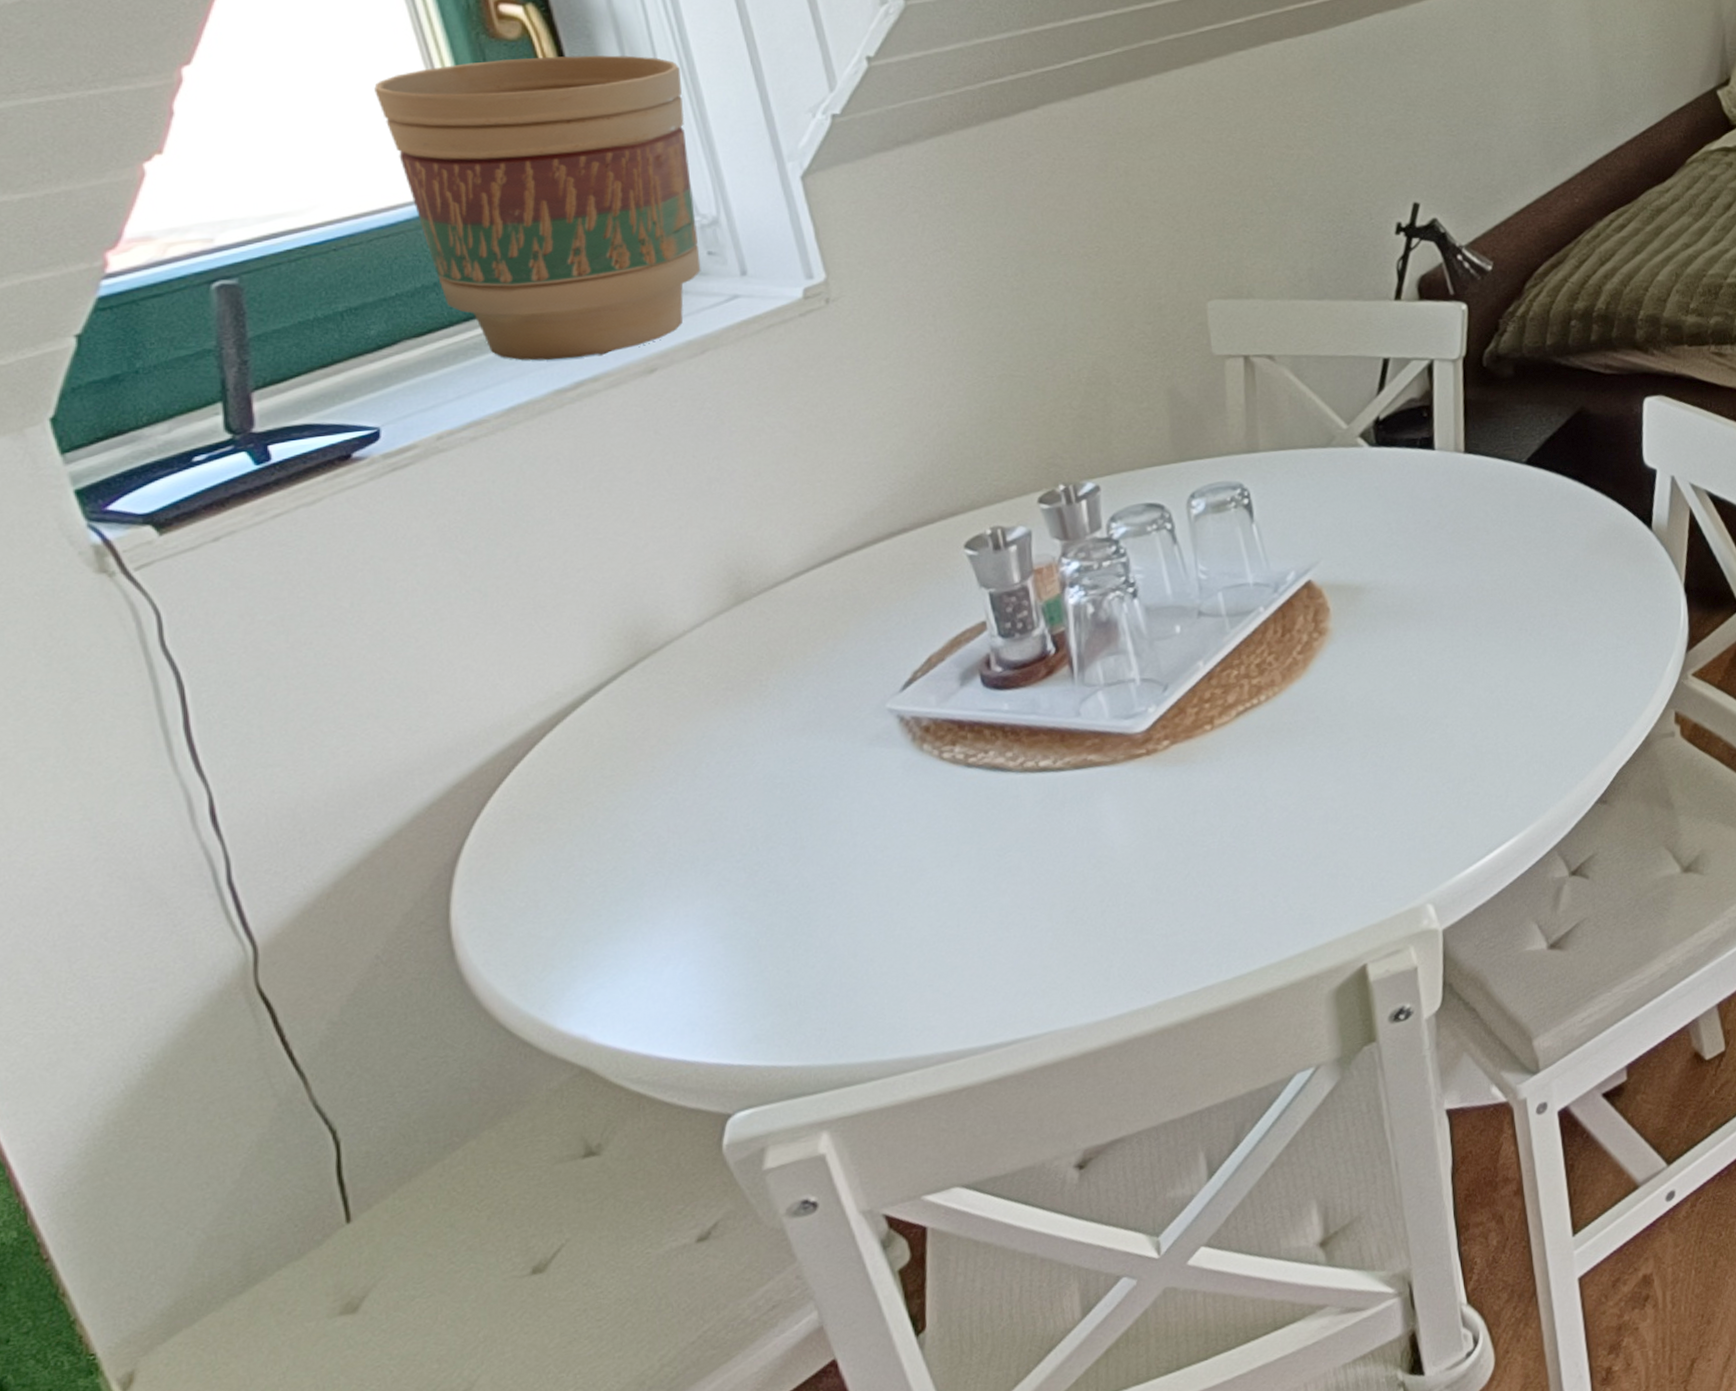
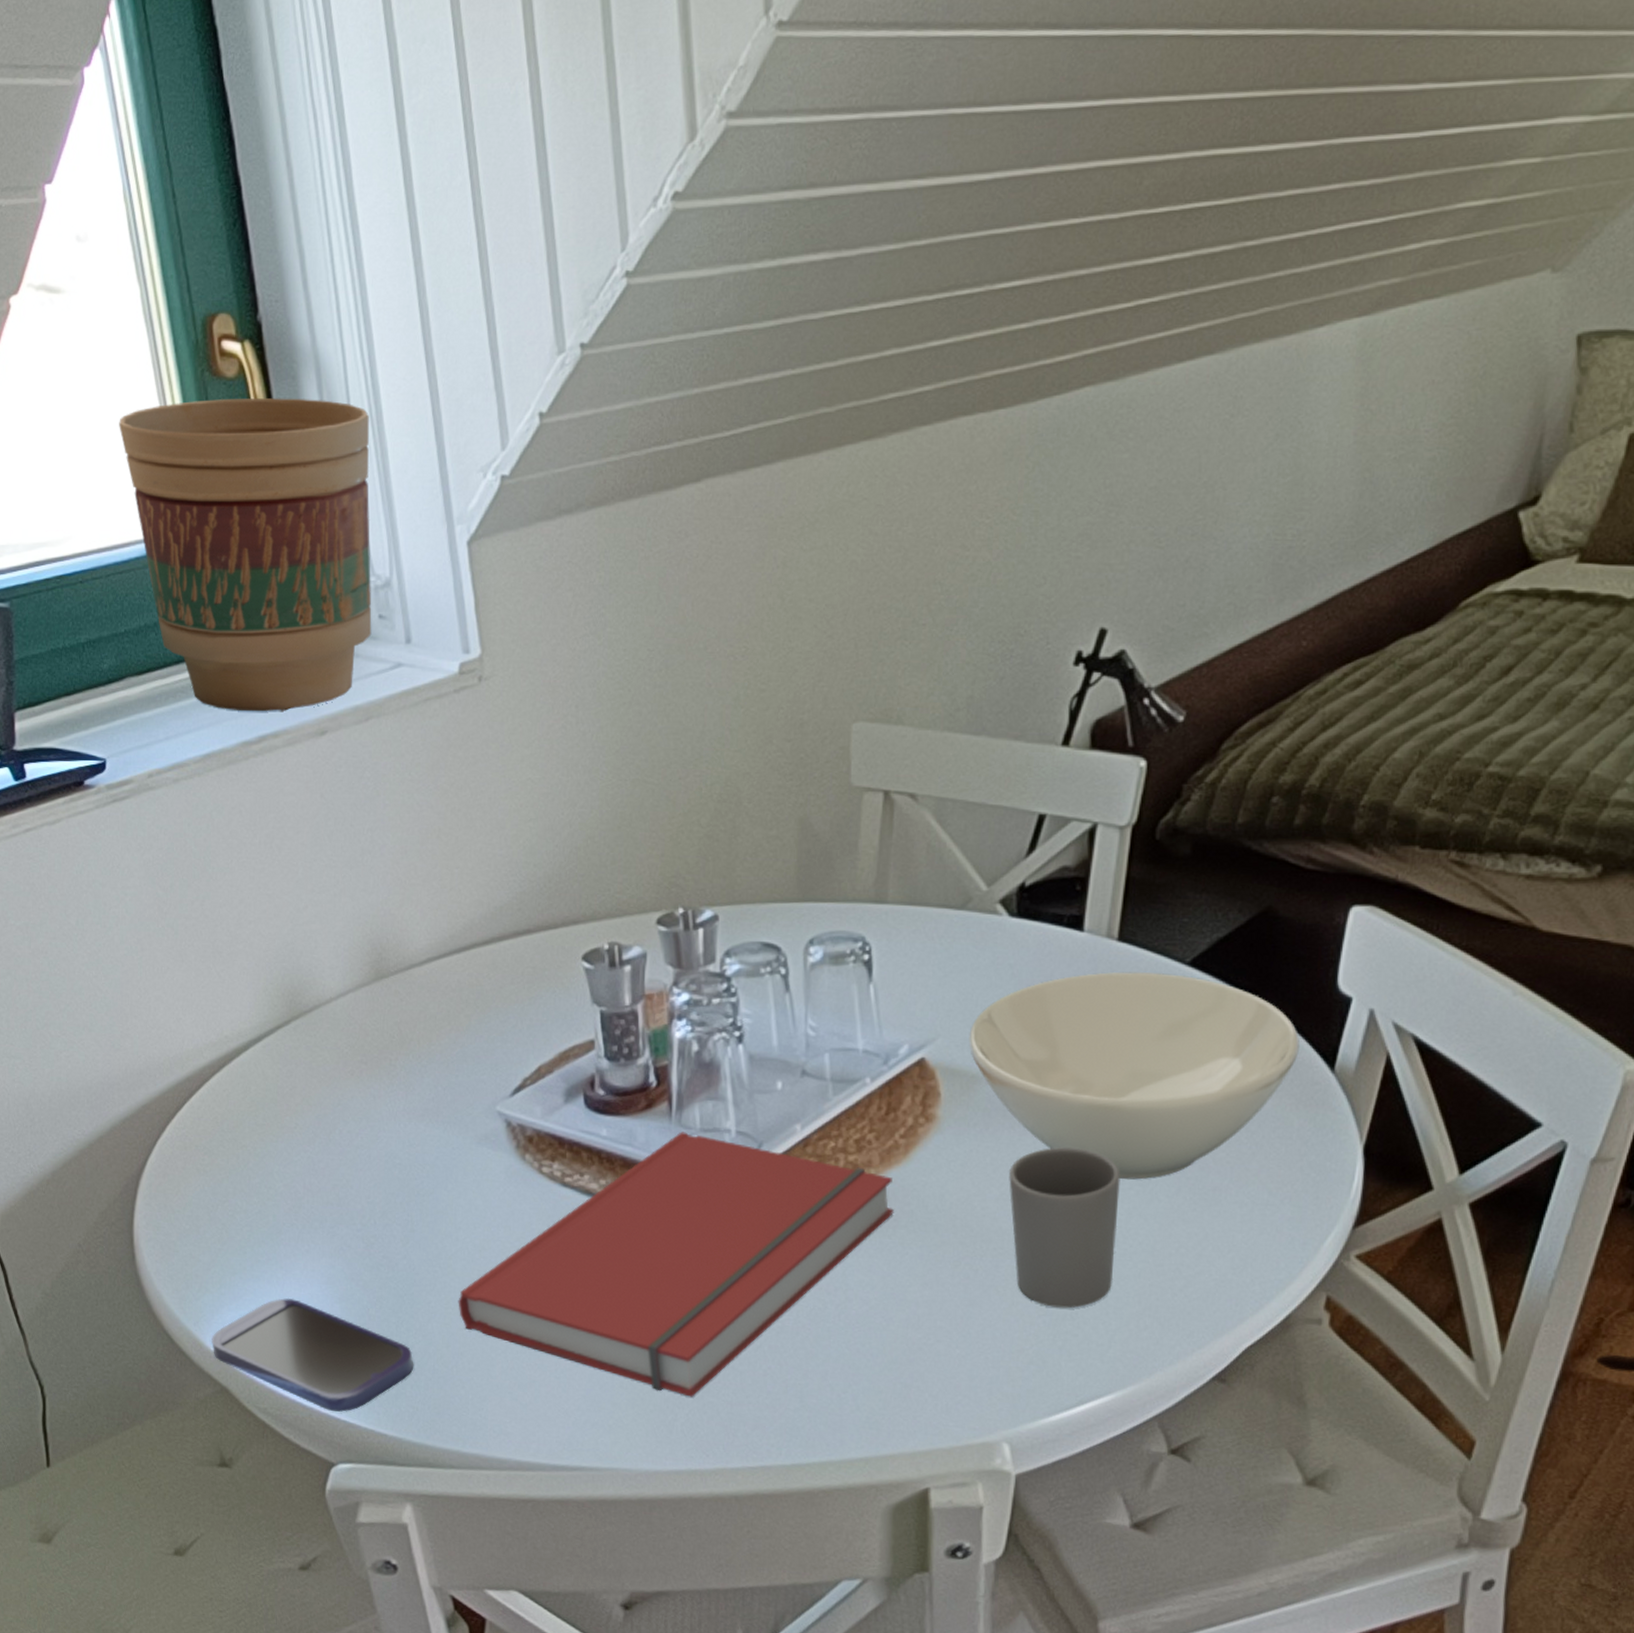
mobile phone: none [563,951,818,1060] -> present [212,1298,414,1412]
book: none [862,688,1301,944] -> present [458,1131,894,1397]
bowl: none [1348,472,1623,651] -> present [968,971,1300,1180]
mug: none [1399,632,1502,774] -> present [1009,1147,1121,1309]

